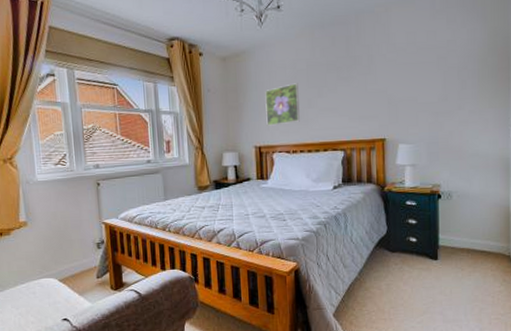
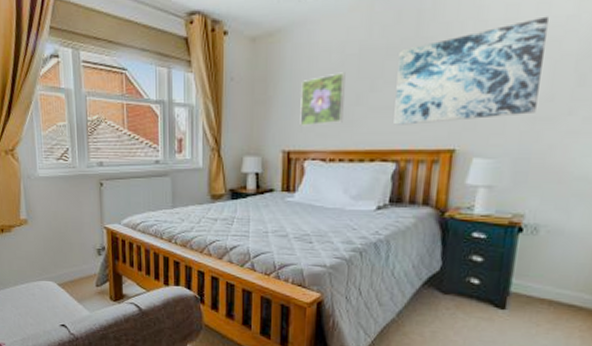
wall art: none [336,40,437,122] -> present [393,16,550,125]

